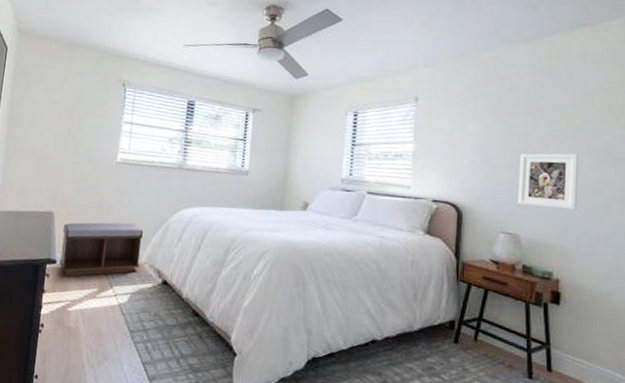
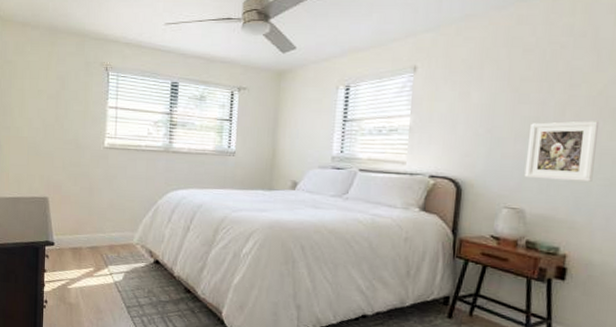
bench: present [59,222,143,277] -> none [57,206,133,258]

